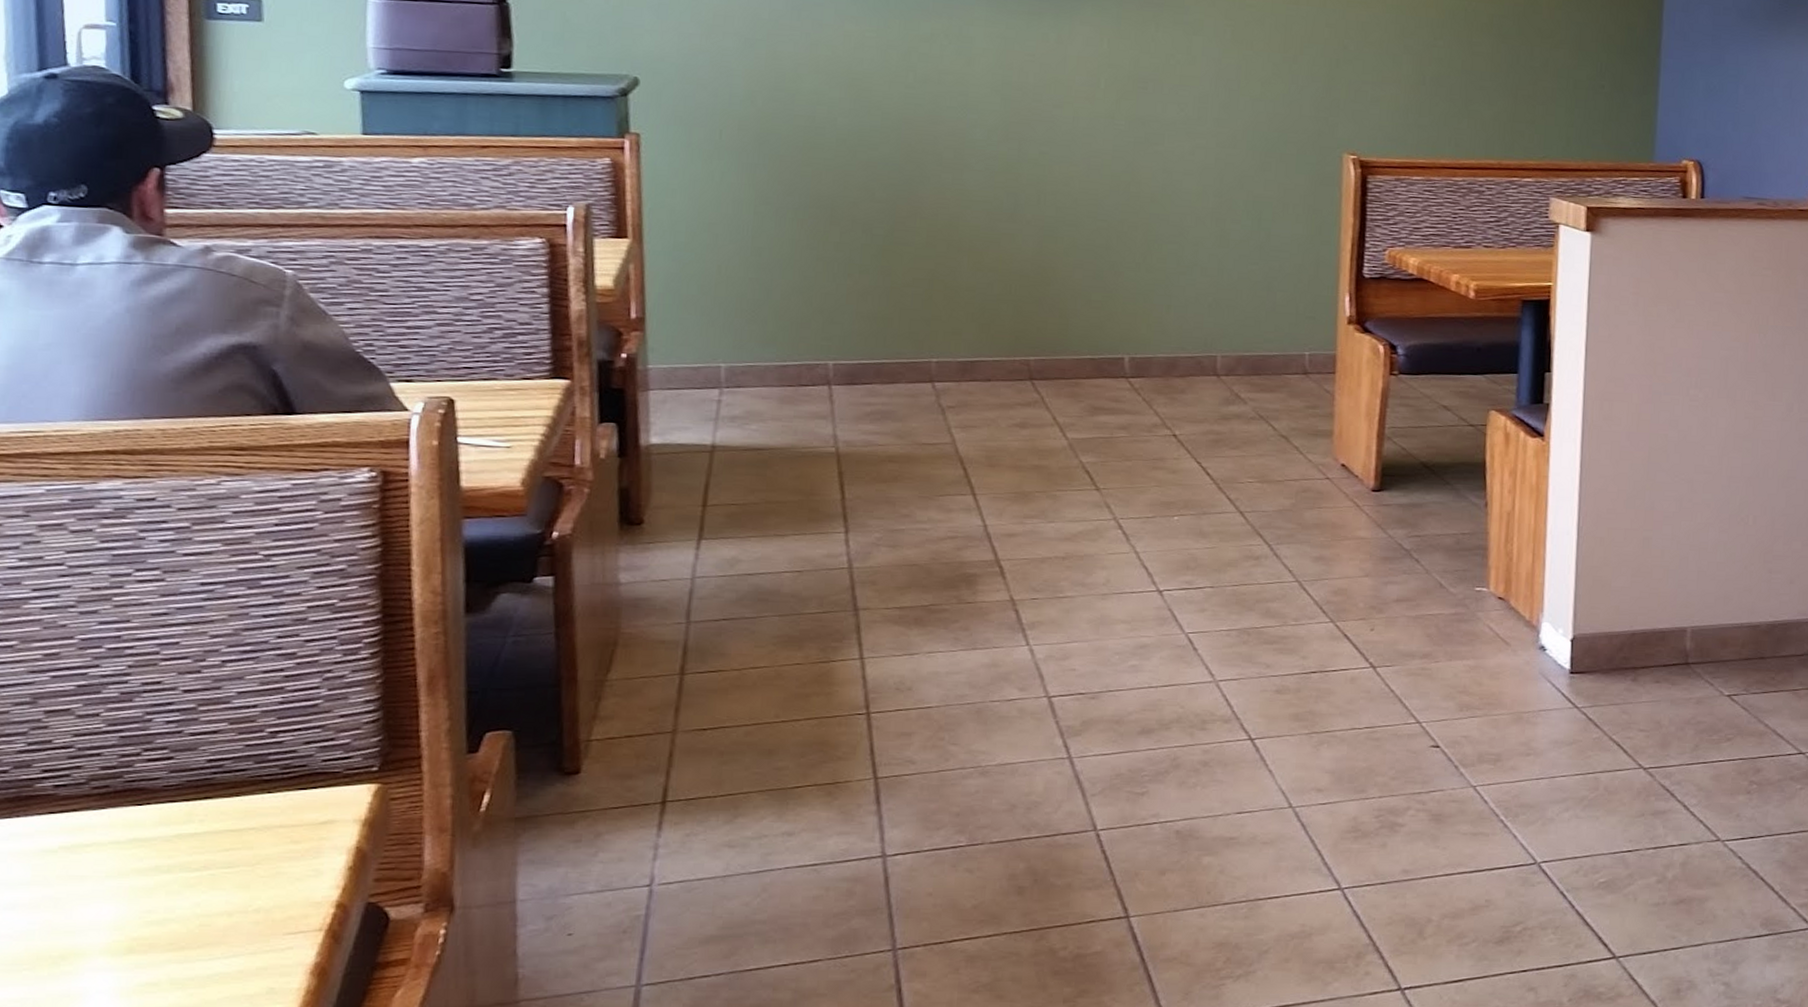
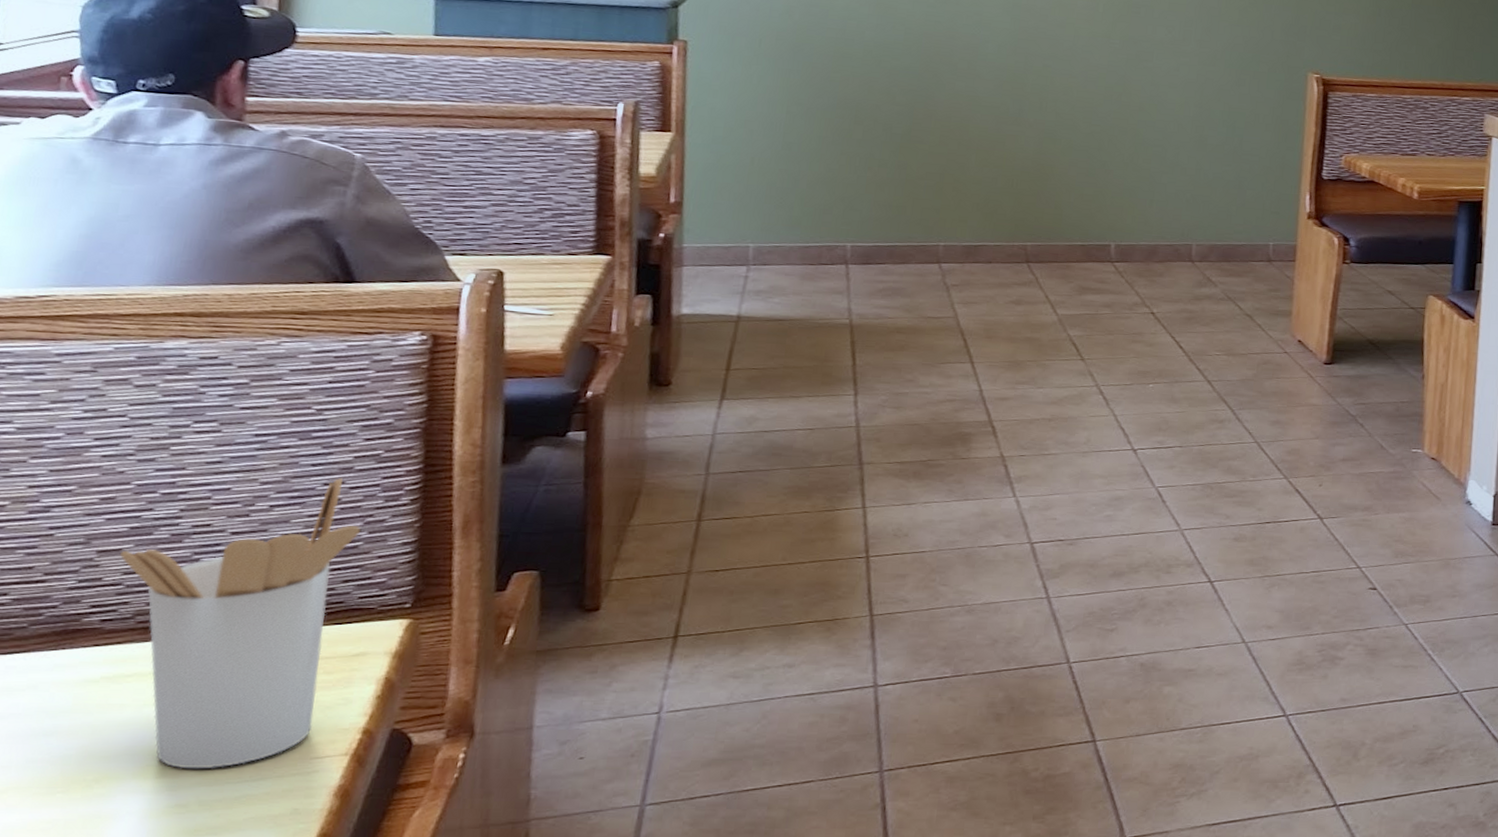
utensil holder: none [68,630,320,946] -> present [119,478,361,769]

